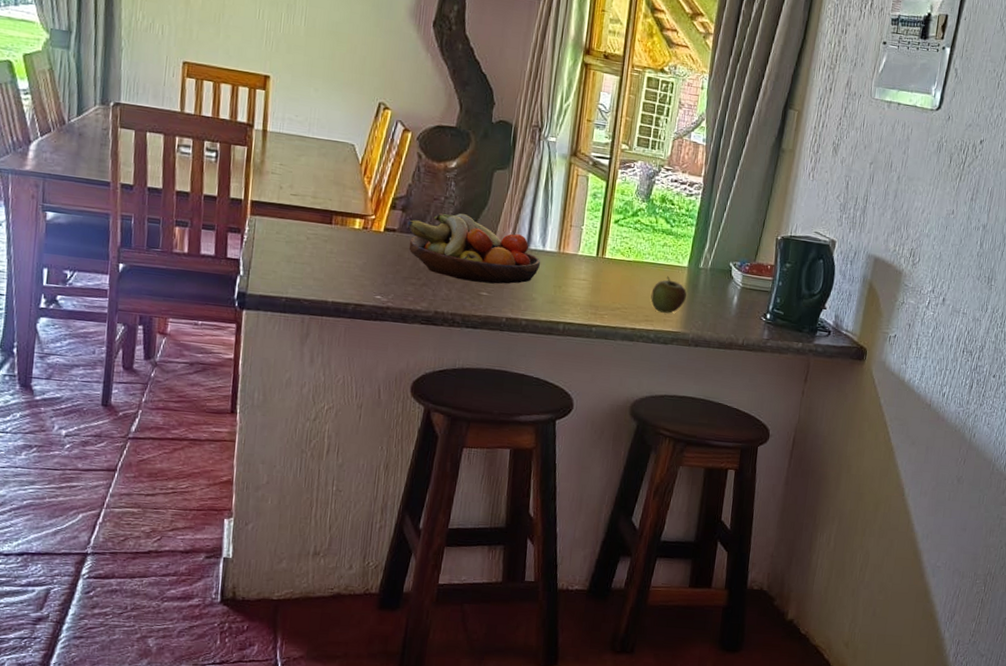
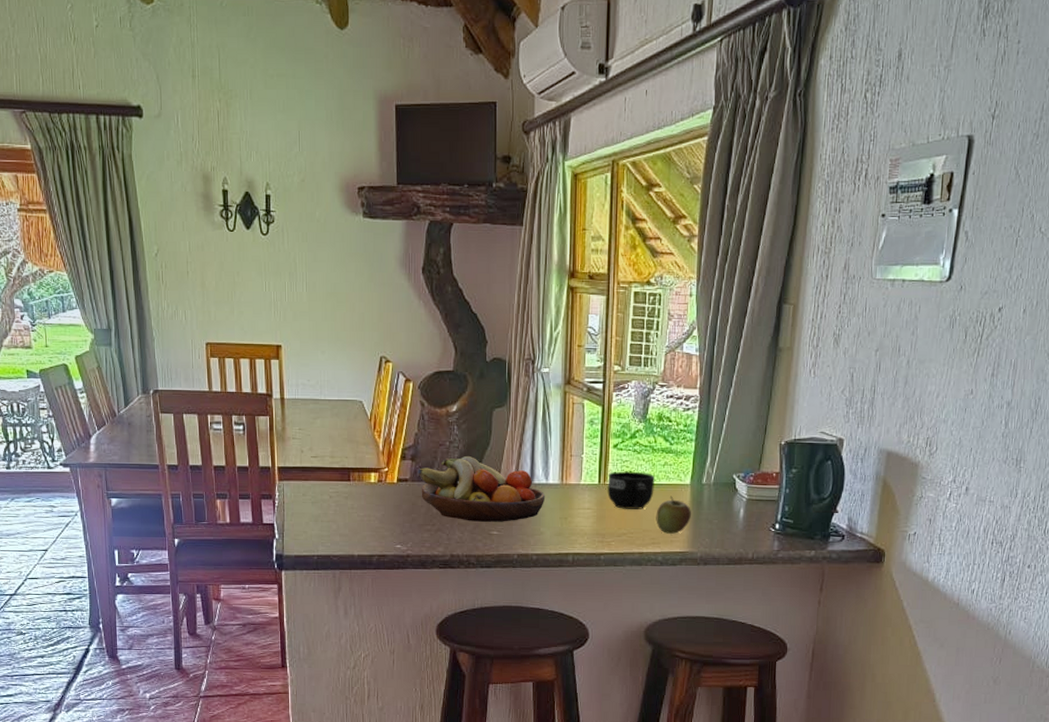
mug: none [604,246,653,286] -> present [607,471,655,509]

